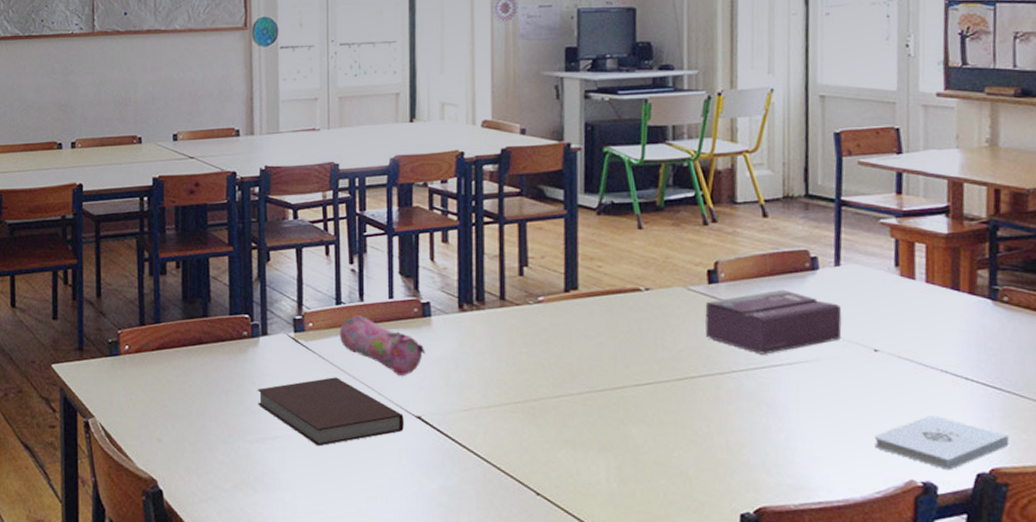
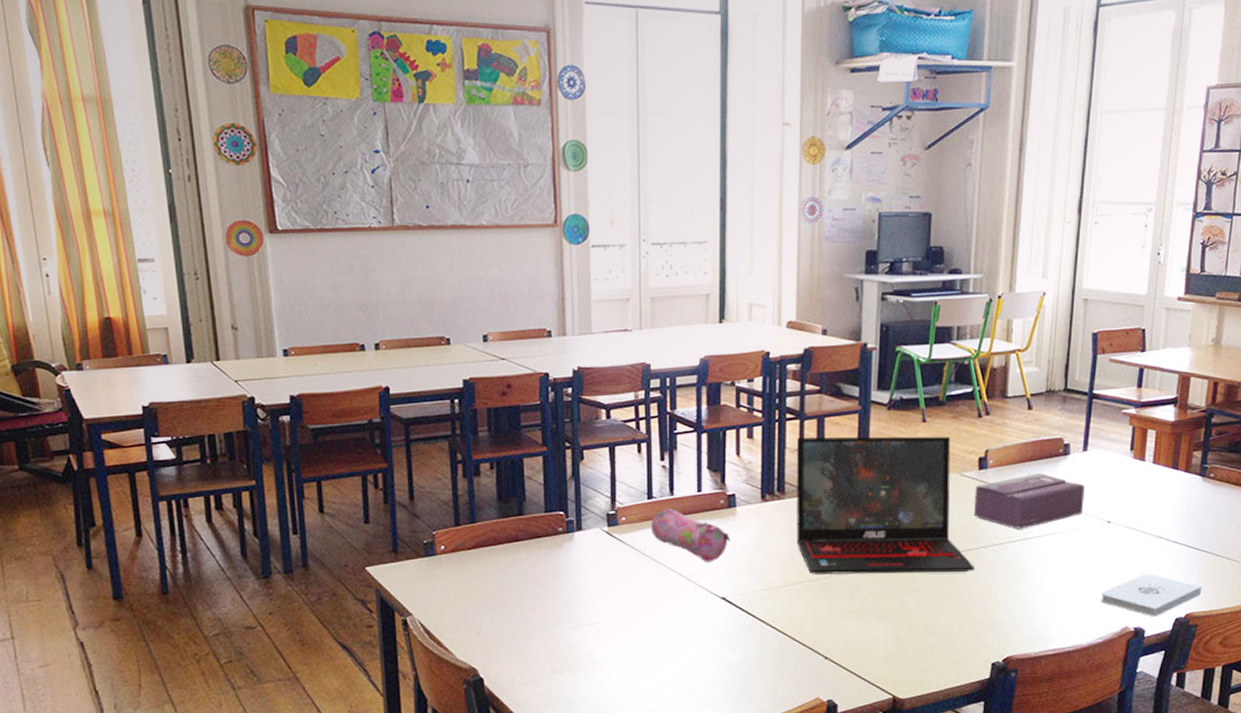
notebook: present [257,377,404,447] -> none [572,566,710,629]
laptop: none [497,243,712,402] -> present [797,436,975,574]

